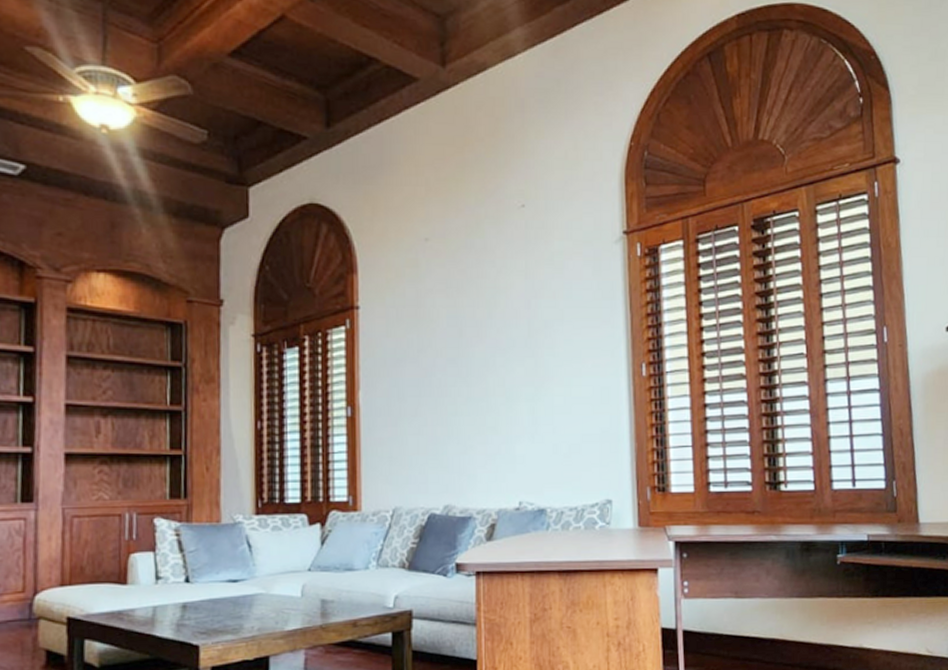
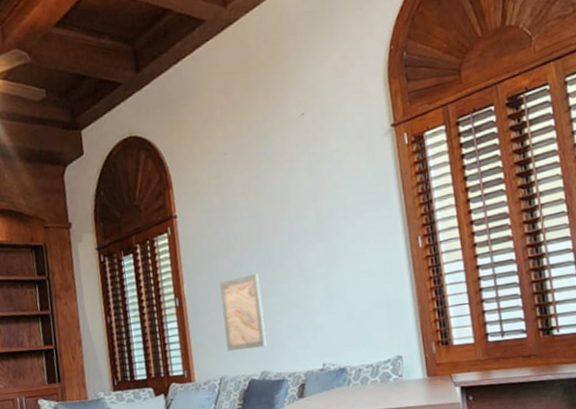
wall art: none [404,386,455,478] -> present [220,273,267,352]

